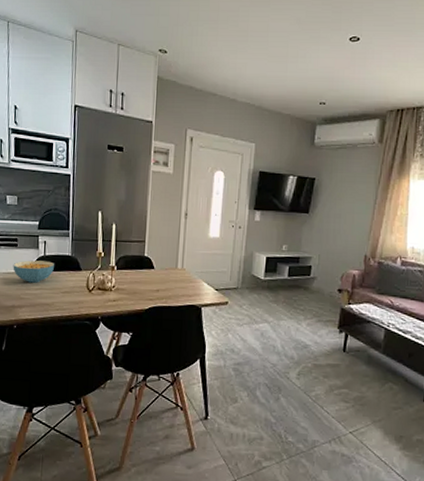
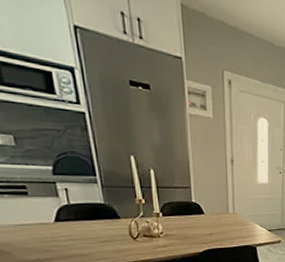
cereal bowl: present [13,260,54,283] -> none [26,209,85,234]

